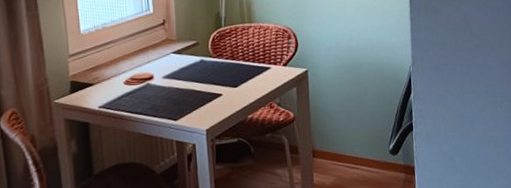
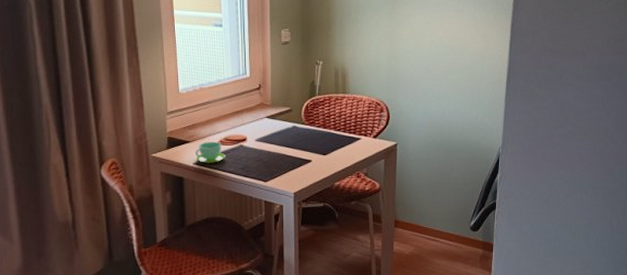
cup: none [100,82,133,106] -> present [196,141,226,163]

